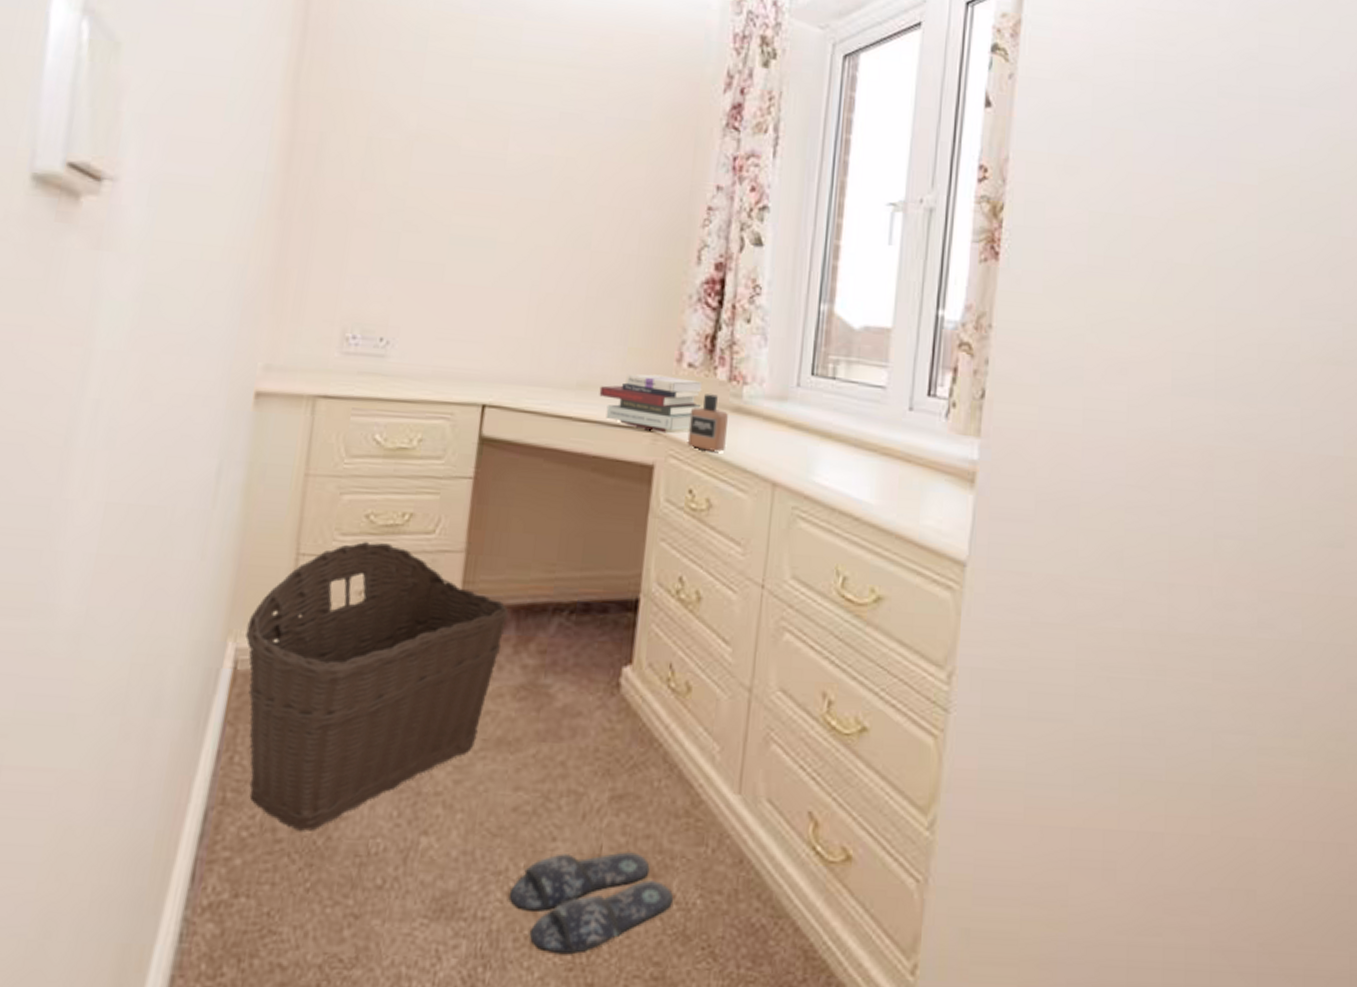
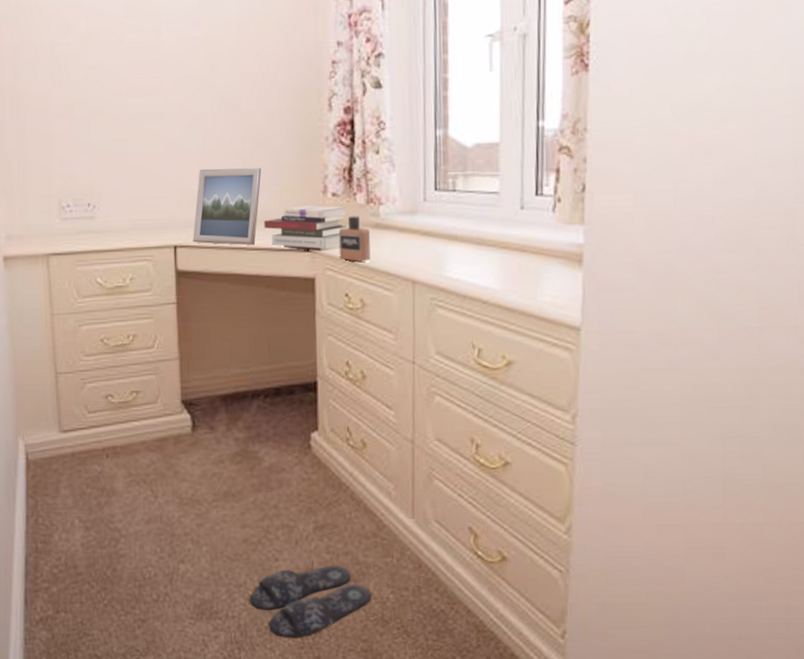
wicker basket: present [245,542,509,831] -> none [30,359,219,566]
picture frame: none [507,313,607,416] -> present [193,168,262,246]

